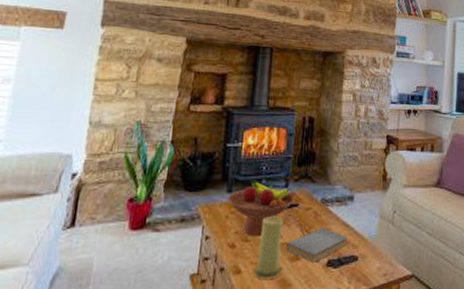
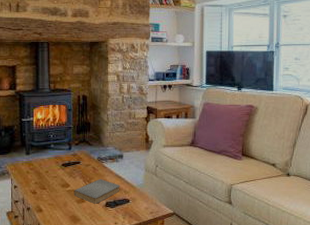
fruit bowl: present [228,179,295,237] -> none [28,144,77,186]
candle: present [253,216,284,280] -> none [51,171,72,216]

